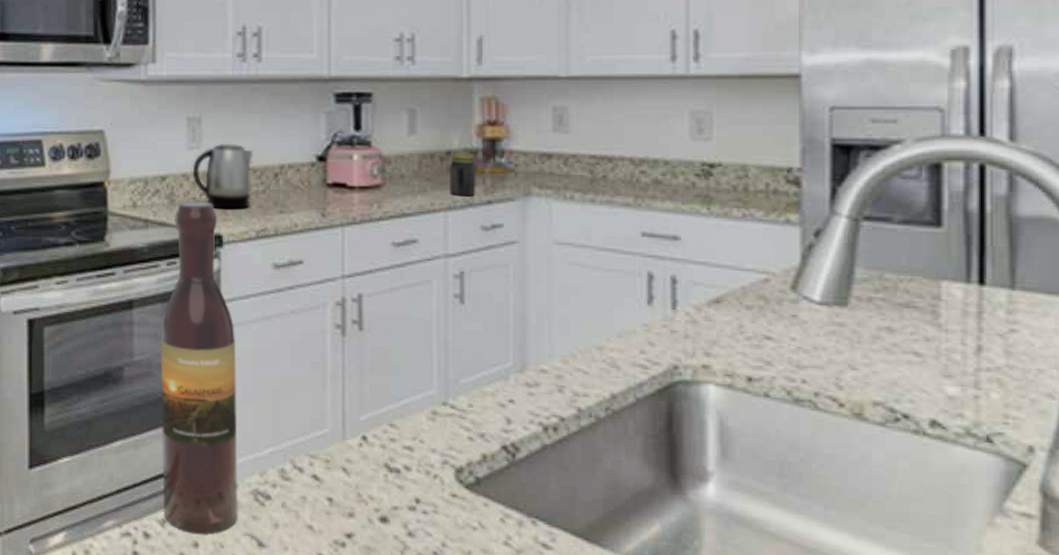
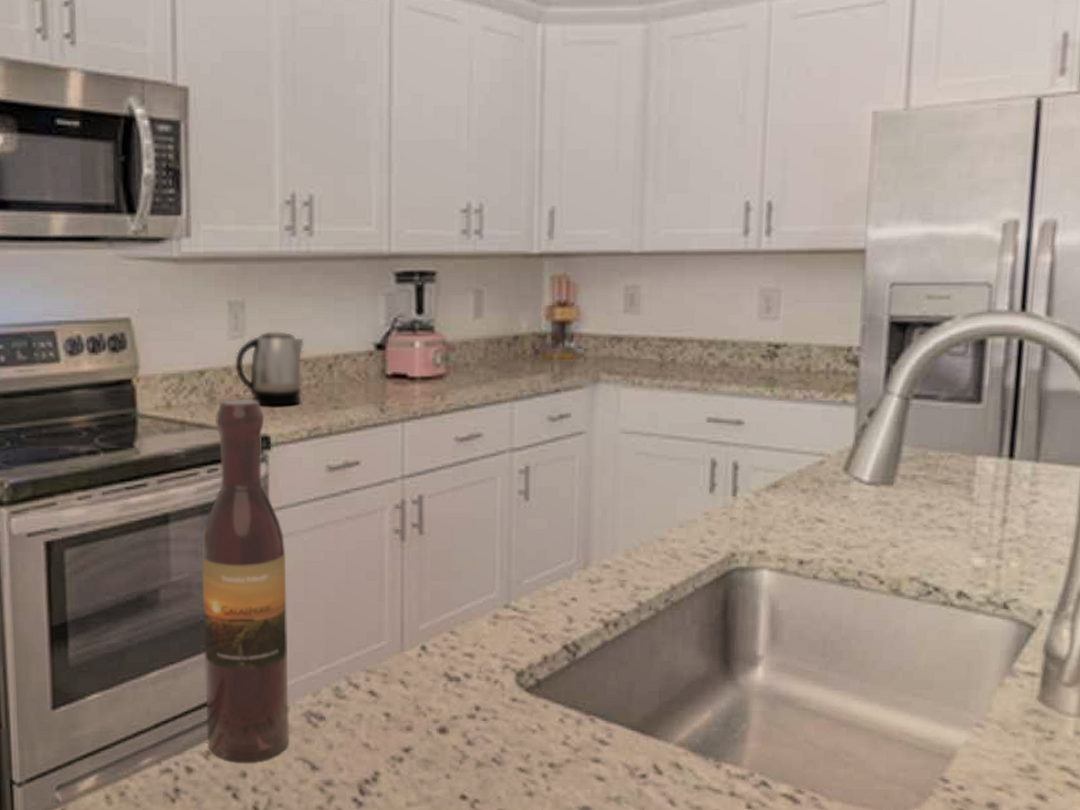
jar: present [449,154,477,197] -> none [516,338,546,385]

